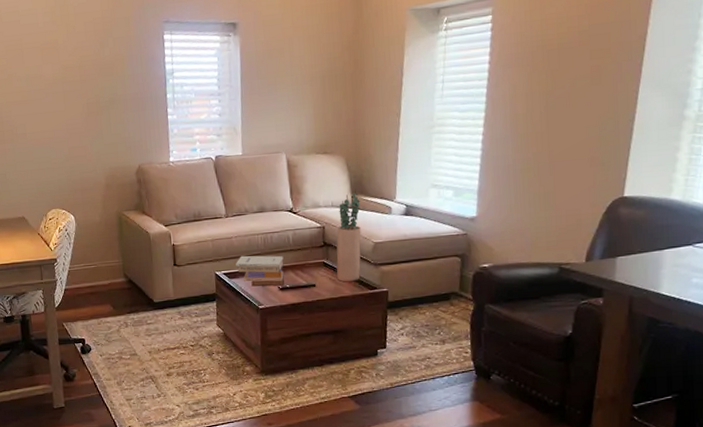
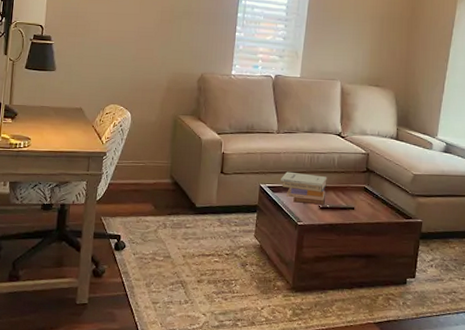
vase: present [336,189,362,283] -> none [375,122,405,210]

